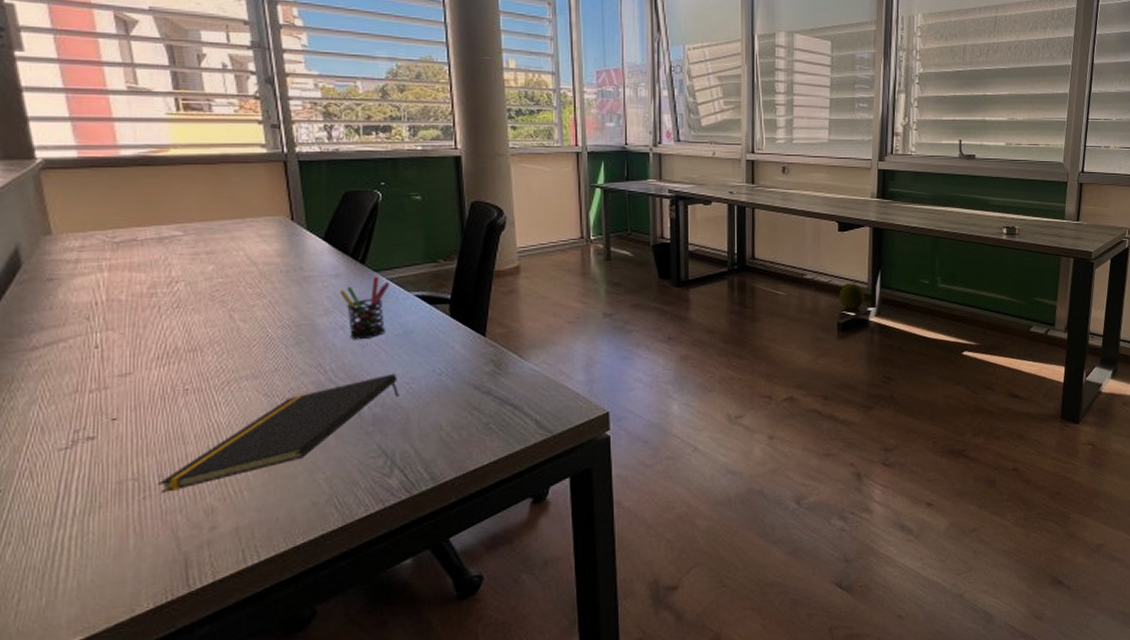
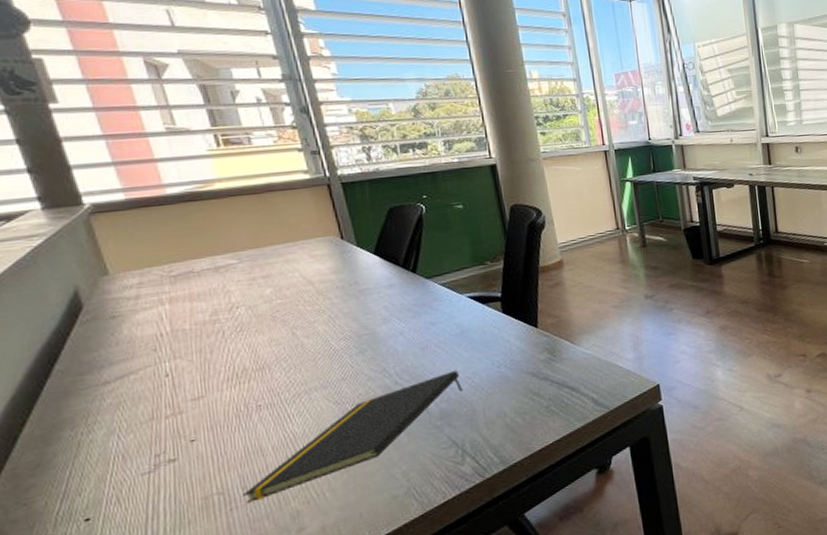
pen holder: present [340,276,390,339] -> none [396,283,443,343]

